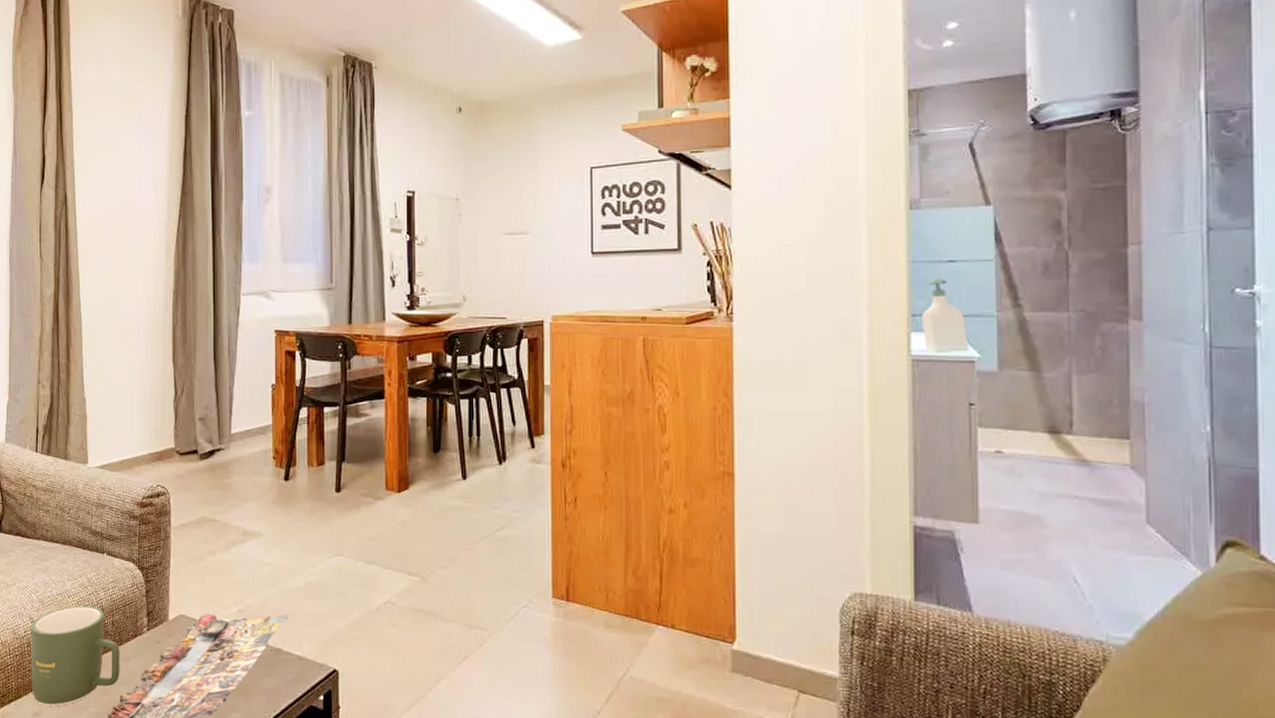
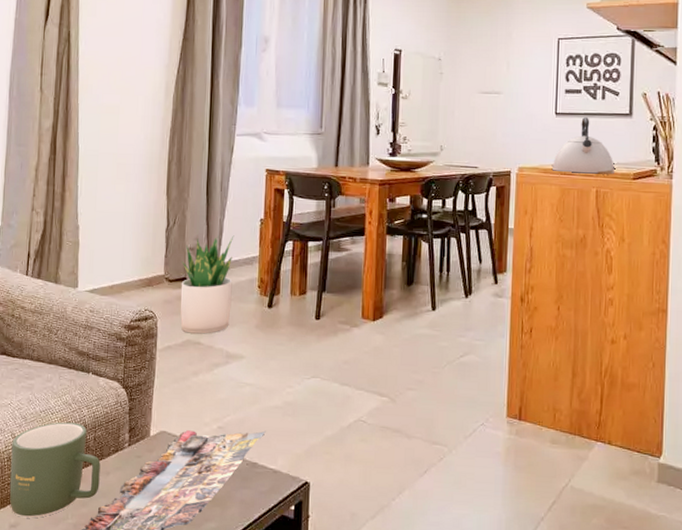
planter: none [191,403,246,510] -> present [180,234,234,334]
kettle: none [590,256,663,320] -> present [551,117,614,175]

